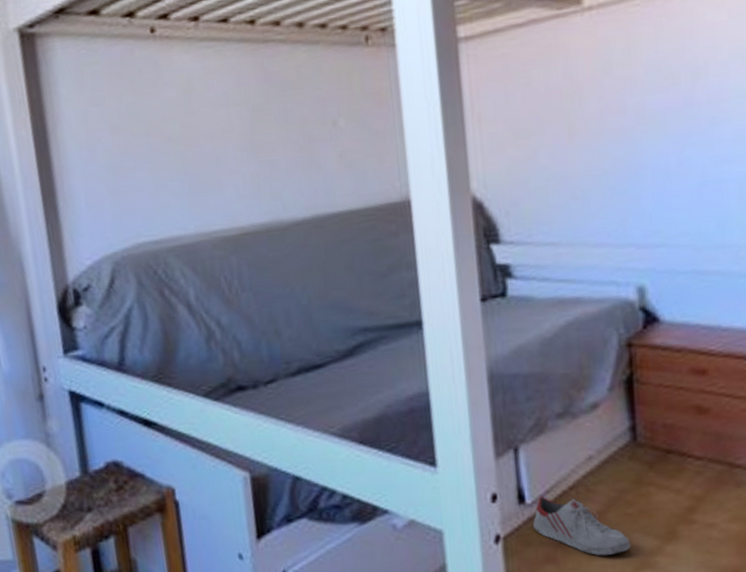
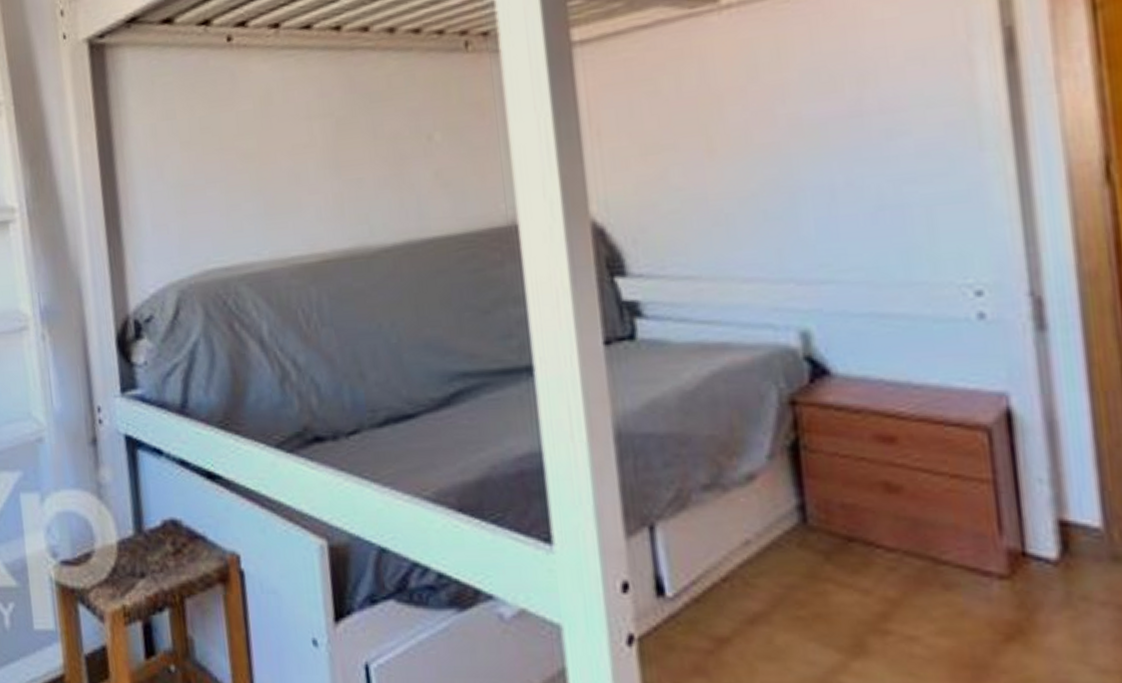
shoe: present [533,496,631,556] -> none [676,588,805,671]

